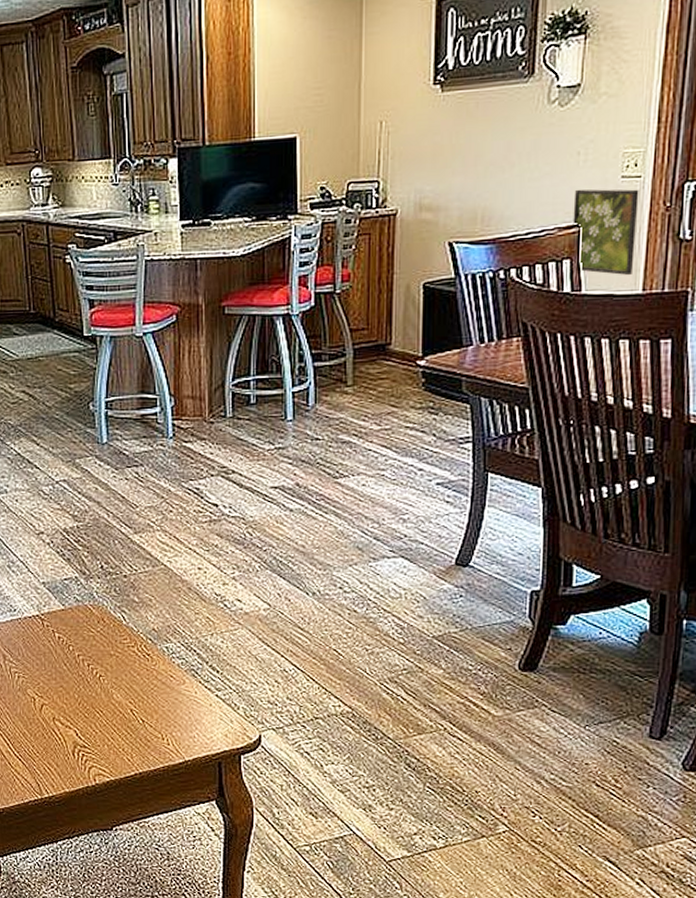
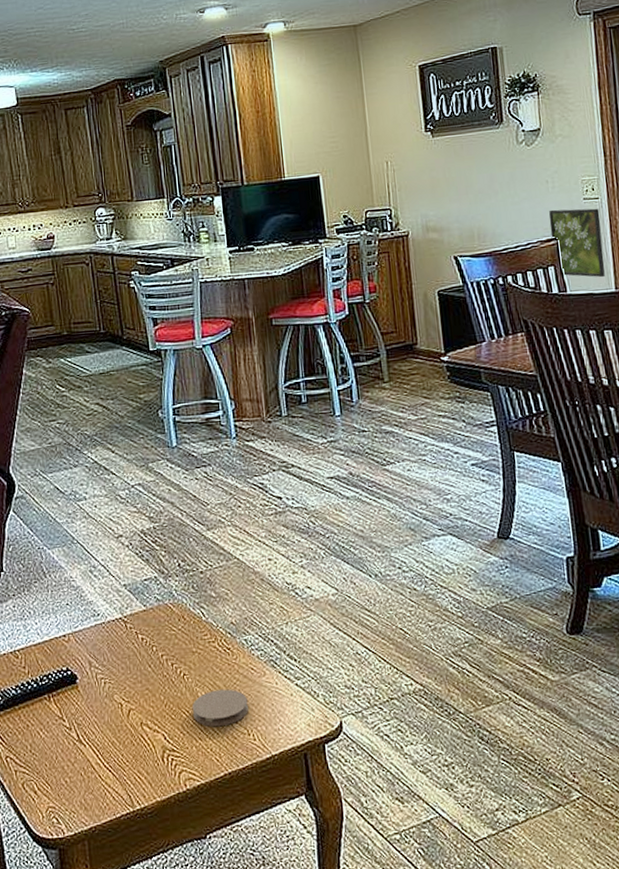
coaster: none [106,693,164,729] -> present [192,689,248,727]

